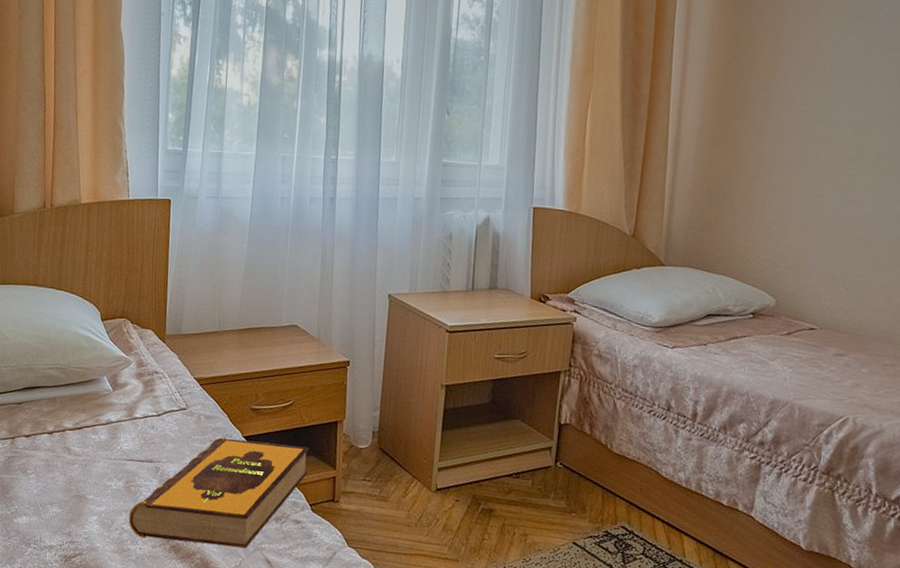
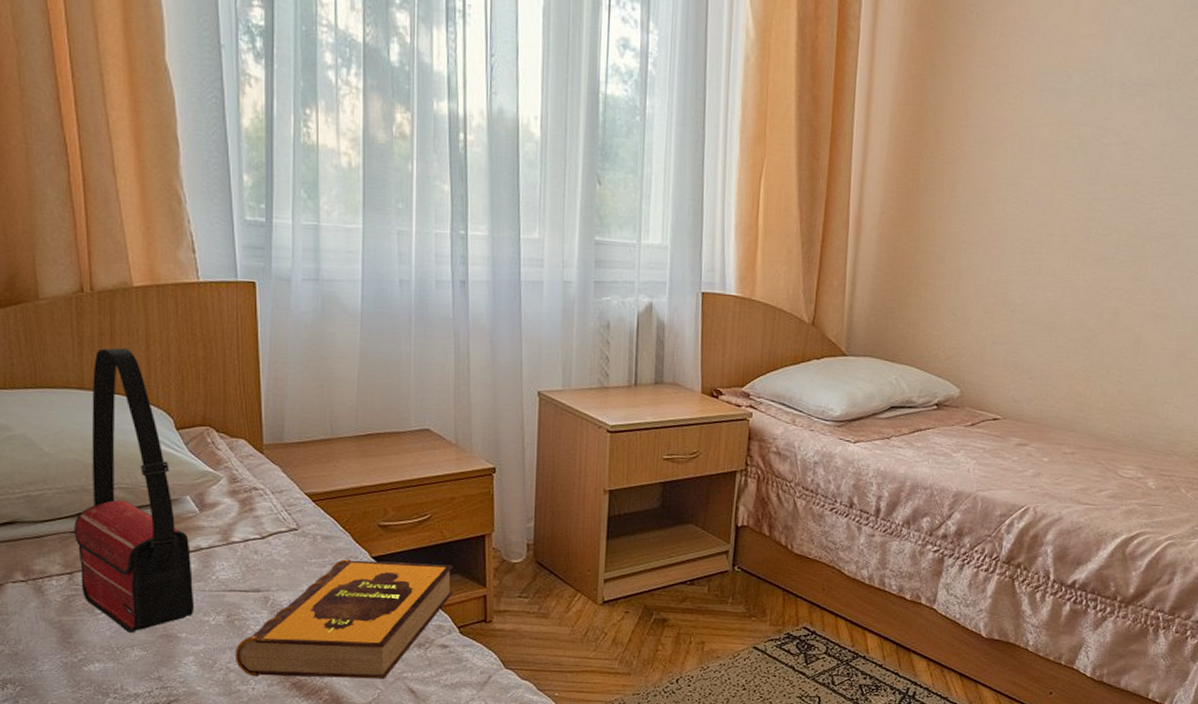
shoulder bag: none [19,252,103,493] -> present [74,348,195,634]

